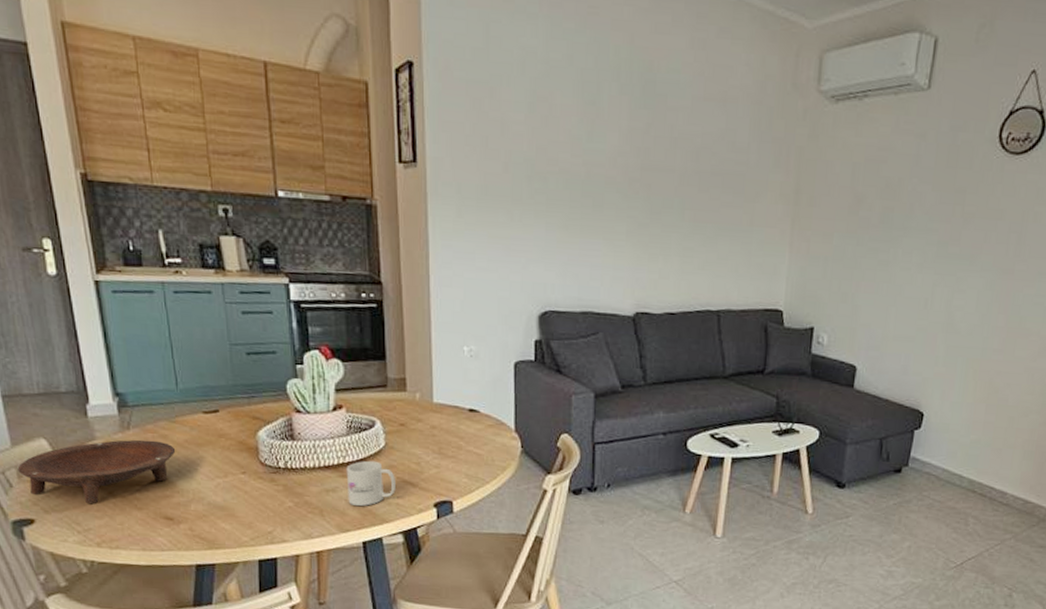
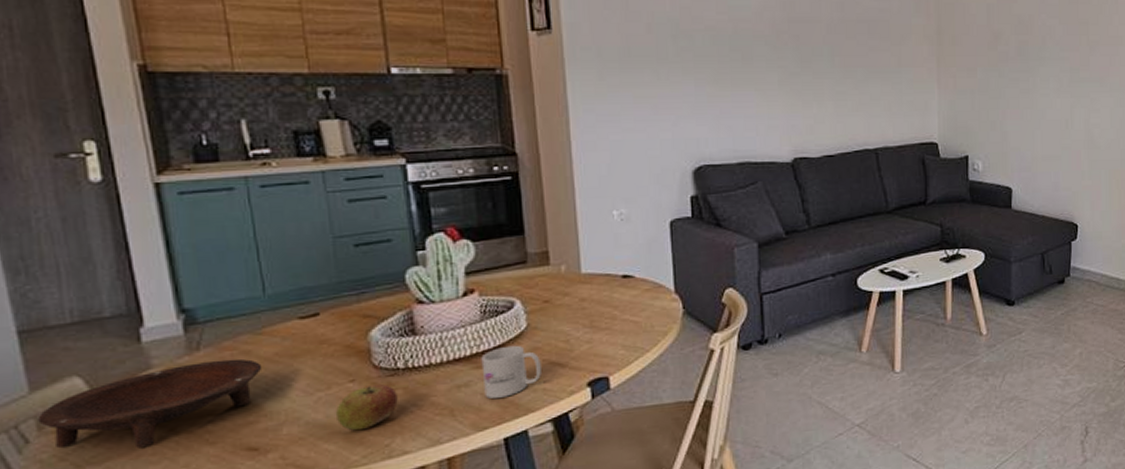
apple: none [231,479,279,516] -> present [336,384,398,431]

